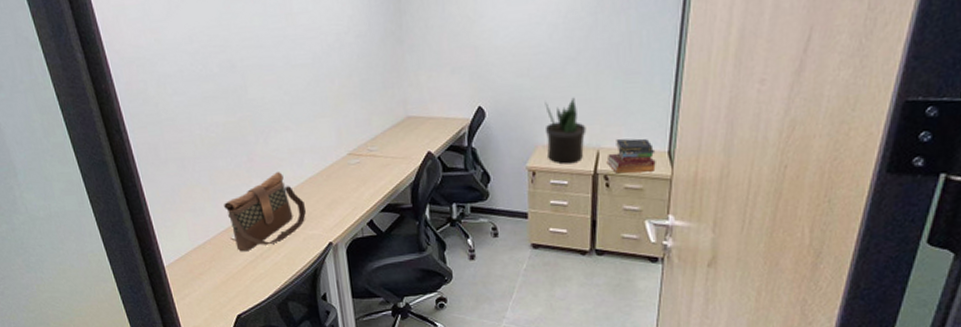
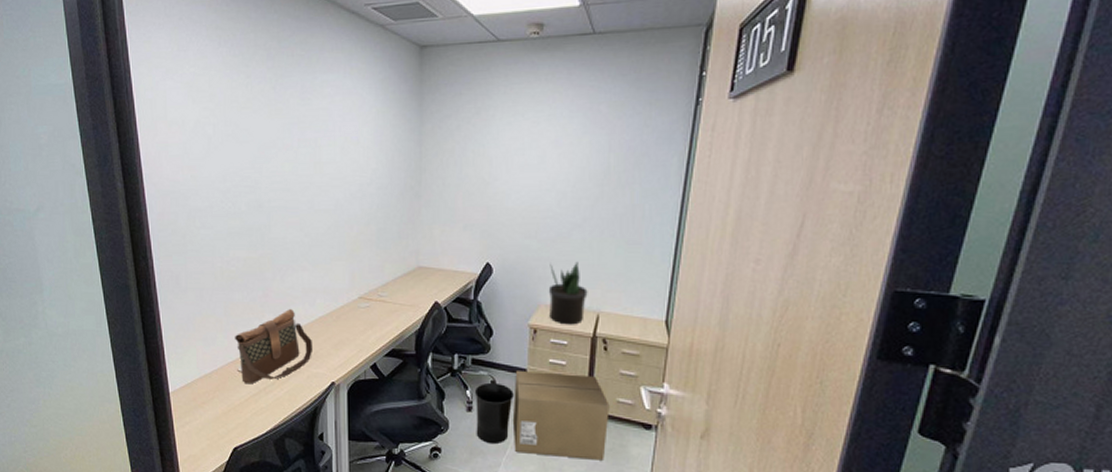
waste bin: none [475,229,516,289] -> present [474,382,514,443]
box: none [516,213,615,297] -> present [514,371,610,460]
books: present [606,138,656,174] -> none [606,305,653,339]

